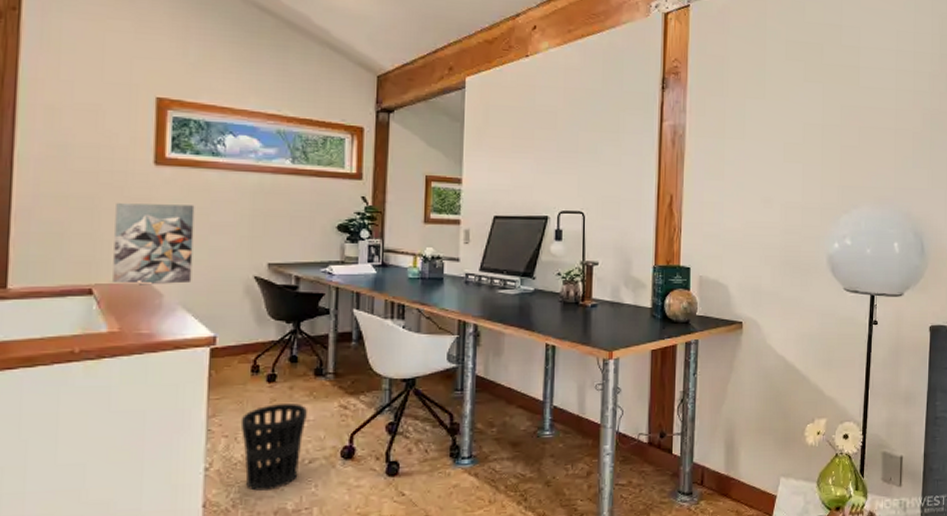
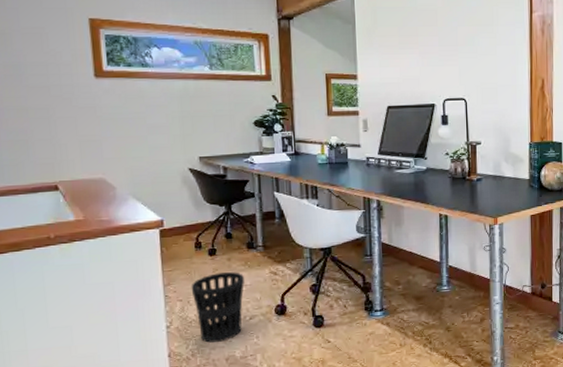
wall art: present [113,203,195,285] -> none [67,111,138,180]

